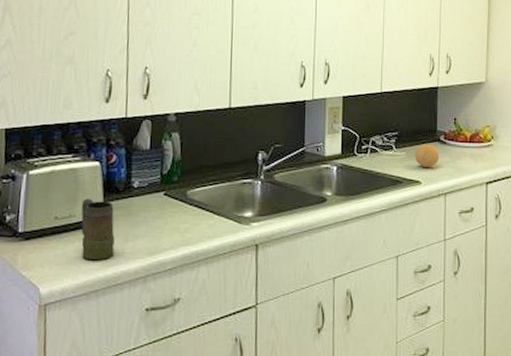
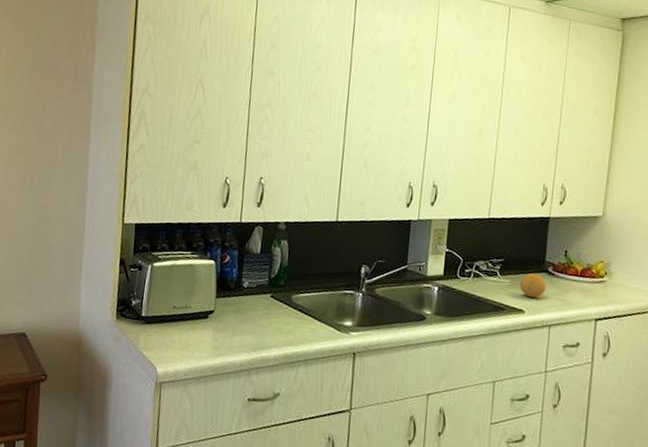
mug: present [81,198,115,261] -> none [194,292,225,350]

